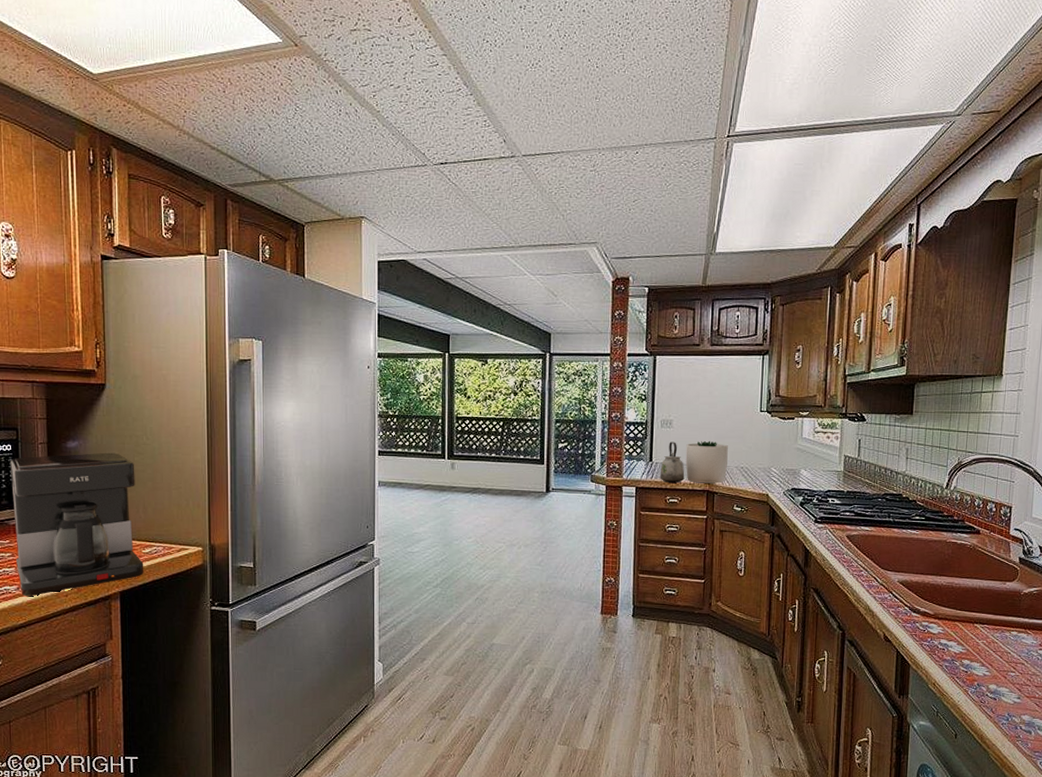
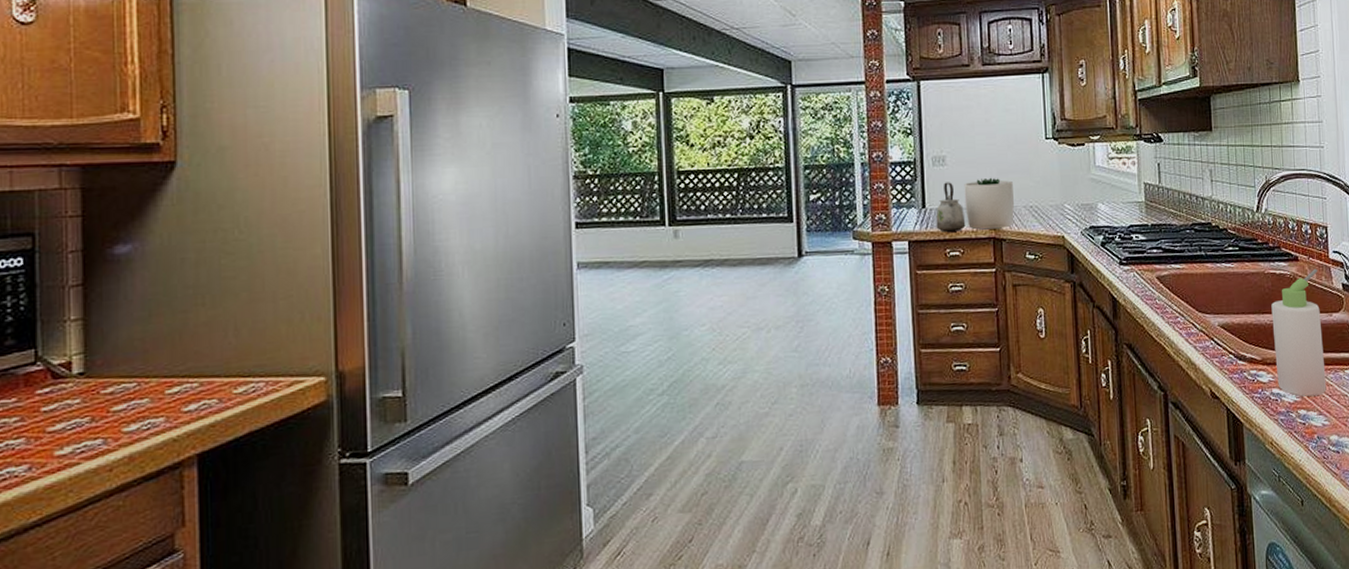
coffee maker: present [10,452,144,597] -> none [21,255,236,480]
bottle: none [946,542,997,650] -> present [1271,268,1327,397]

